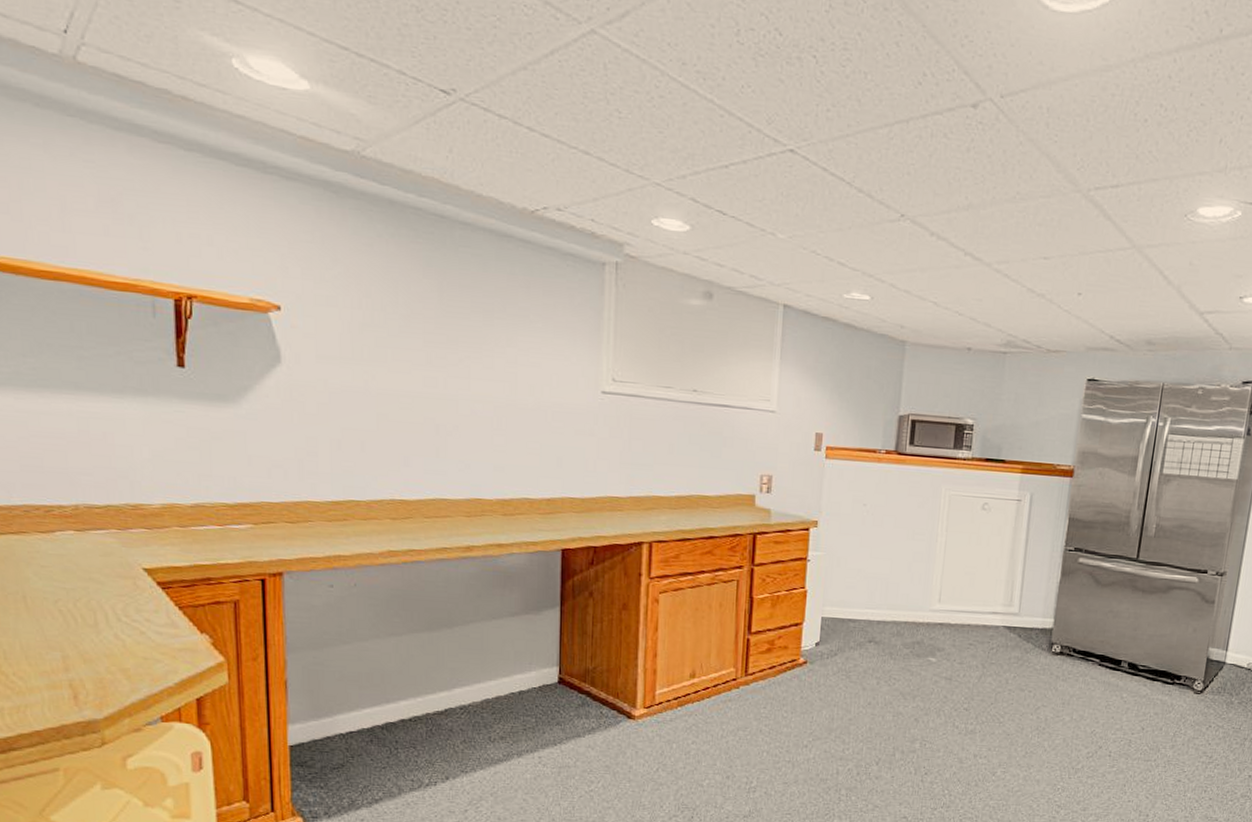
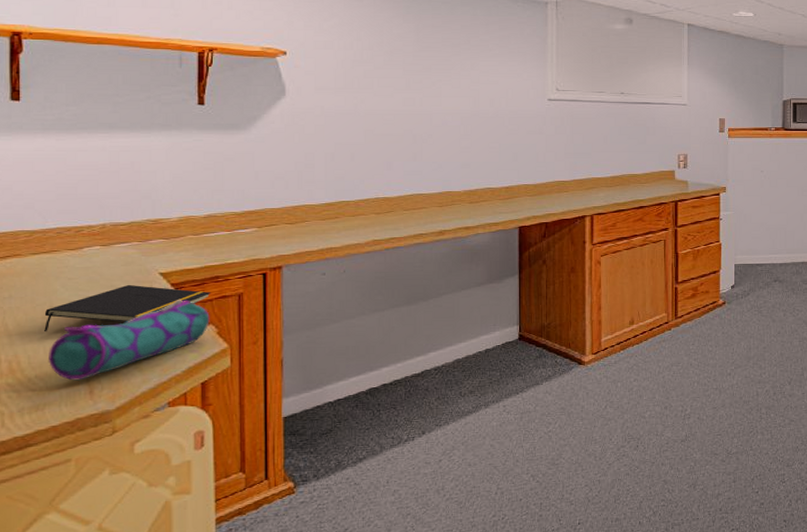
notepad: none [17,578,203,626] -> present [43,284,211,332]
pencil case: none [26,601,203,683] -> present [49,300,210,381]

